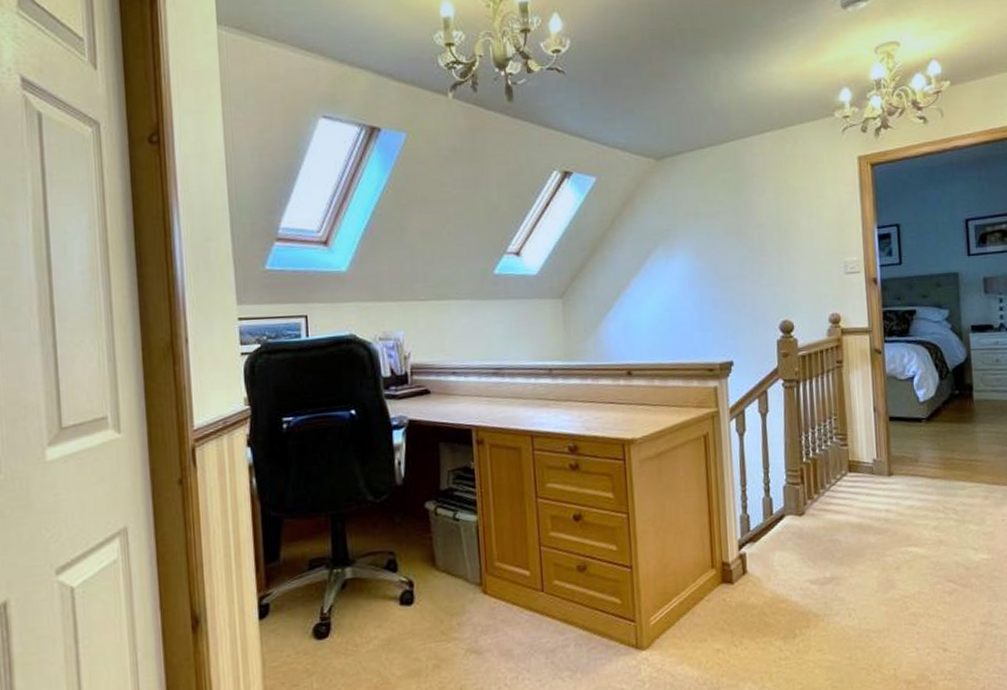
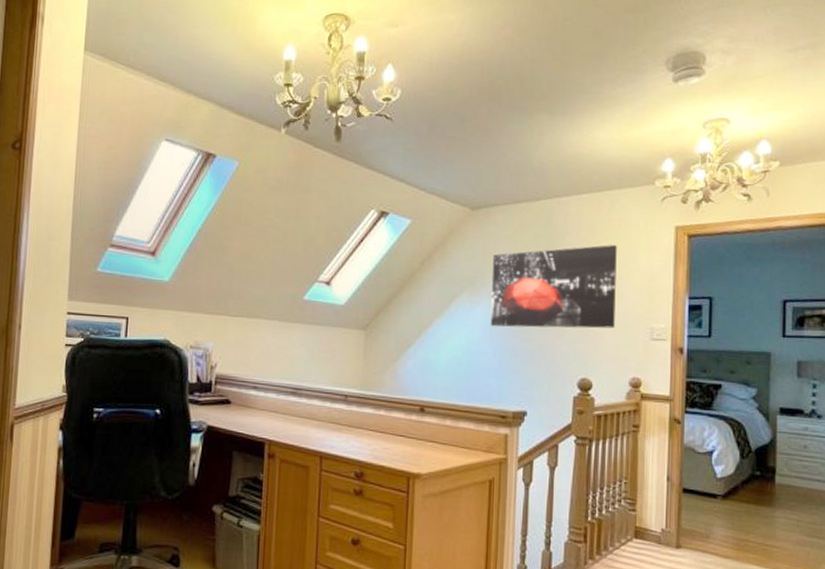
wall art: none [683,181,810,280] -> present [490,244,617,329]

